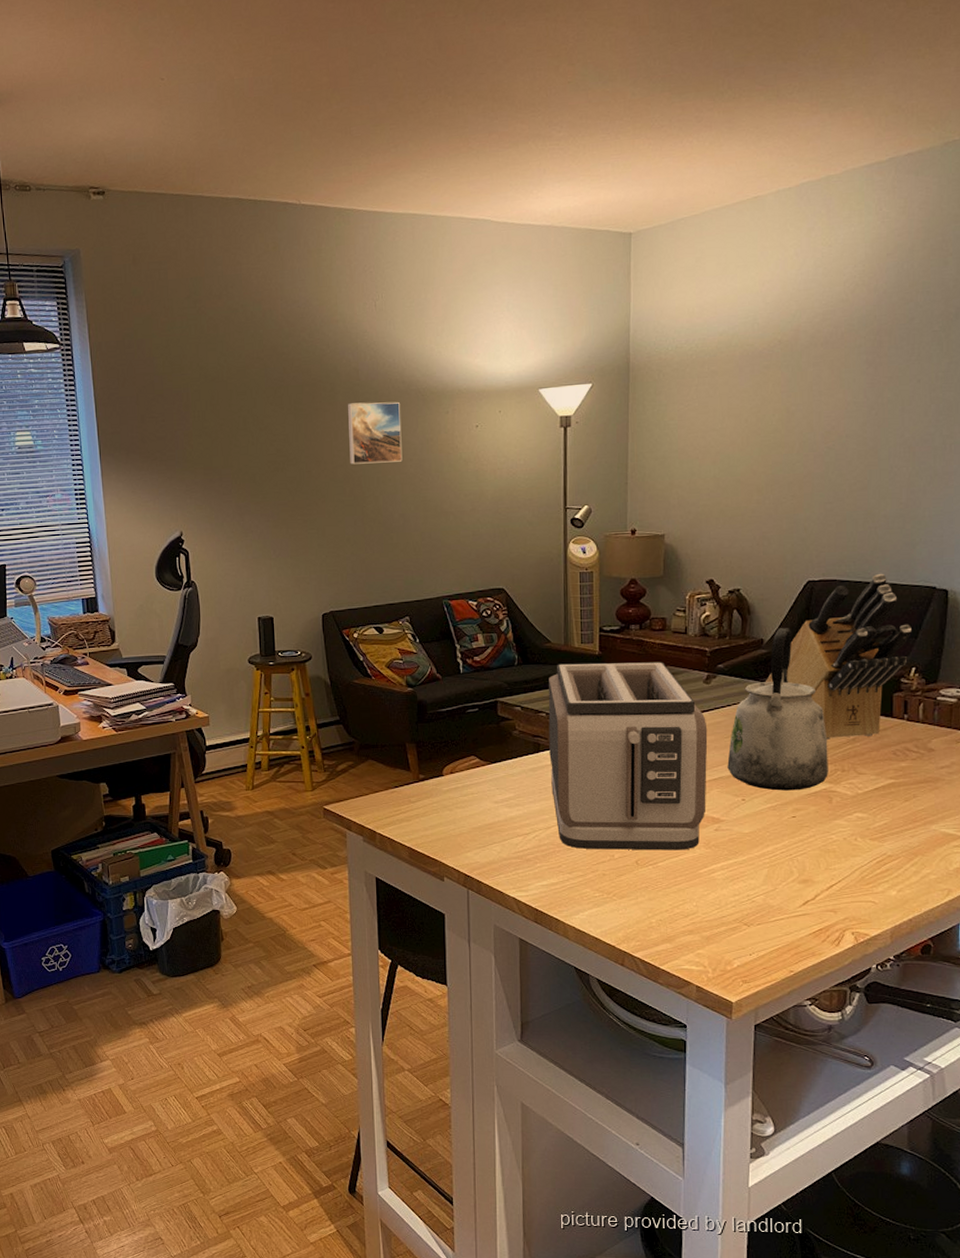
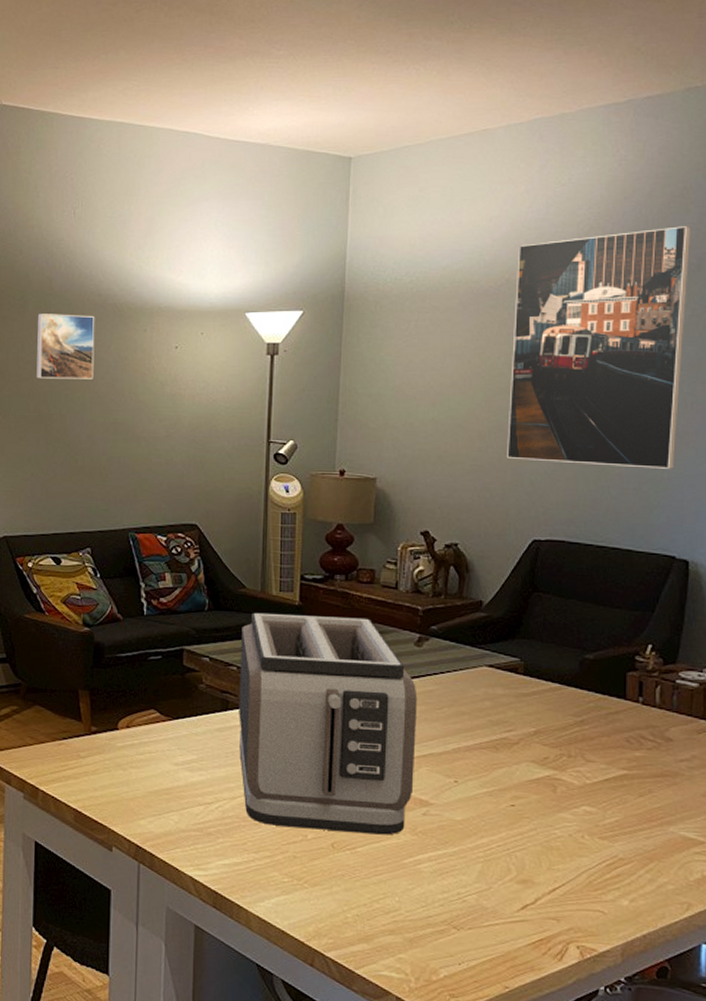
kettle: present [727,628,828,791] -> none [439,590,553,776]
knife block: present [765,573,912,740] -> none [483,537,648,719]
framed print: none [782,277,950,509] -> present [507,226,691,469]

